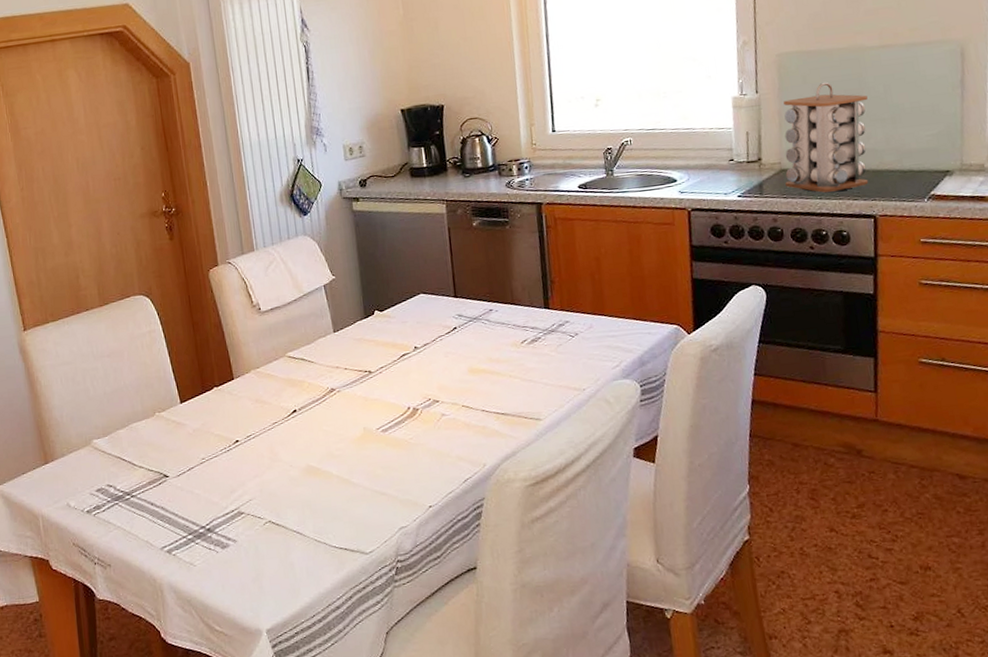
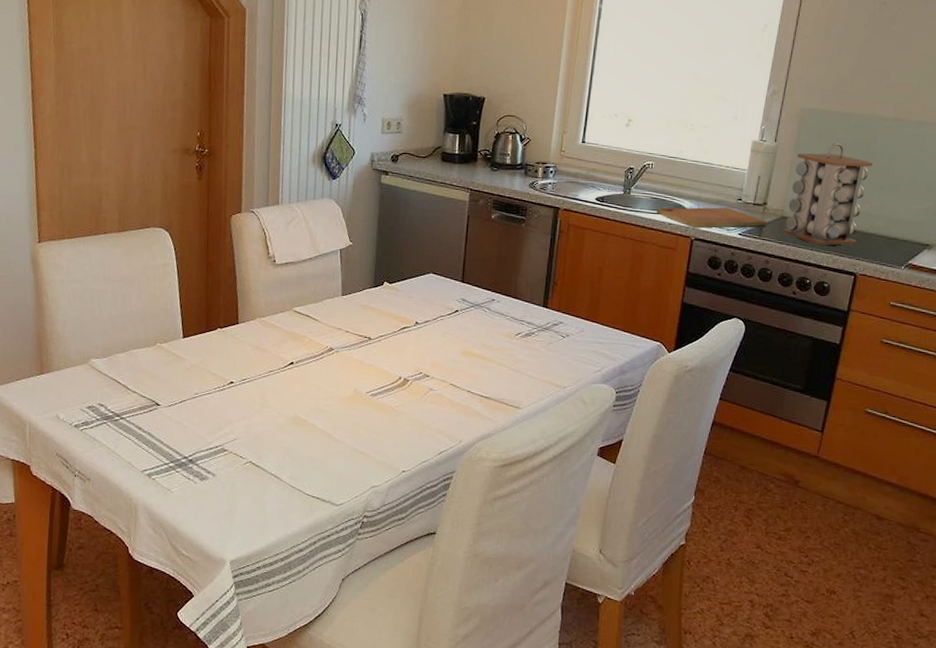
cutting board: none [645,171,767,198] -> present [657,207,767,228]

